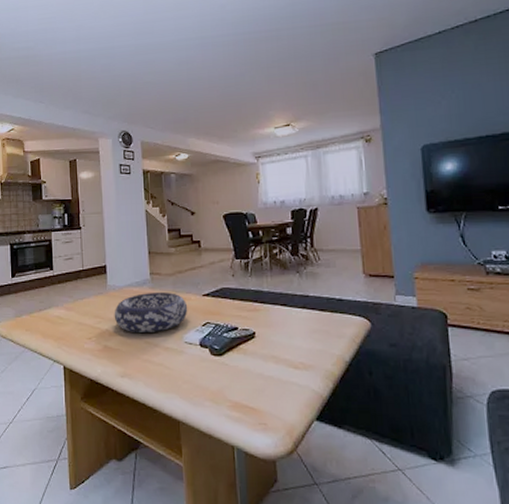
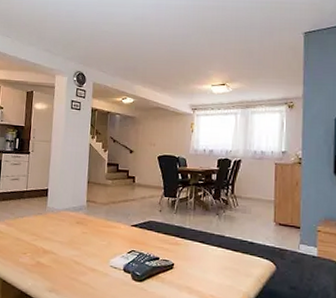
decorative bowl: present [114,291,188,334] -> none [49,217,117,255]

